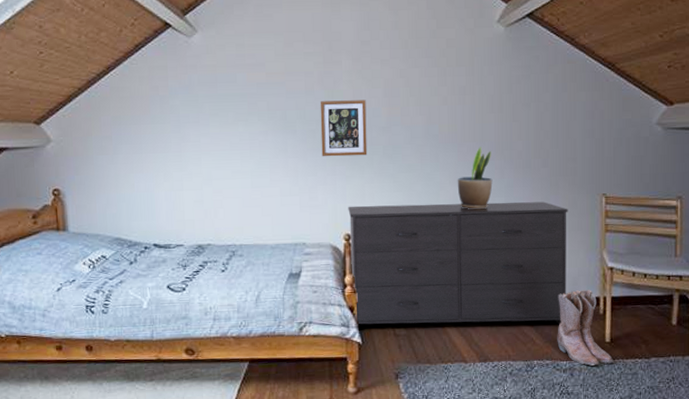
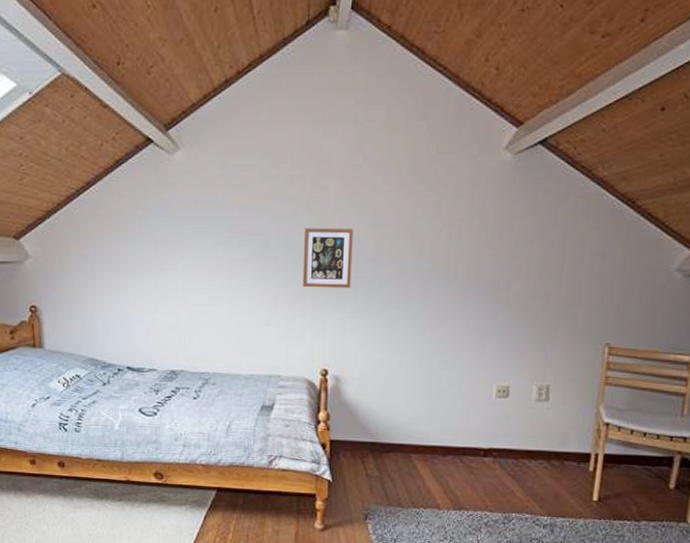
dresser: present [348,202,568,326] -> none [326,340,566,479]
potted plant: present [457,147,493,210] -> none [445,286,486,353]
boots: present [557,290,614,366] -> none [539,444,600,524]

